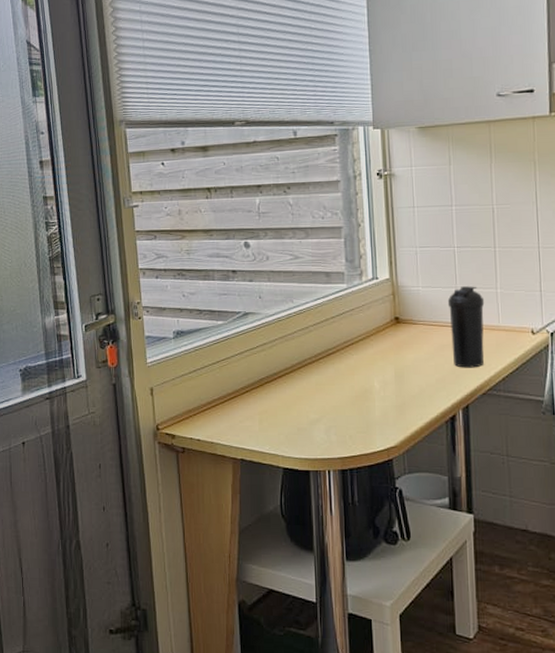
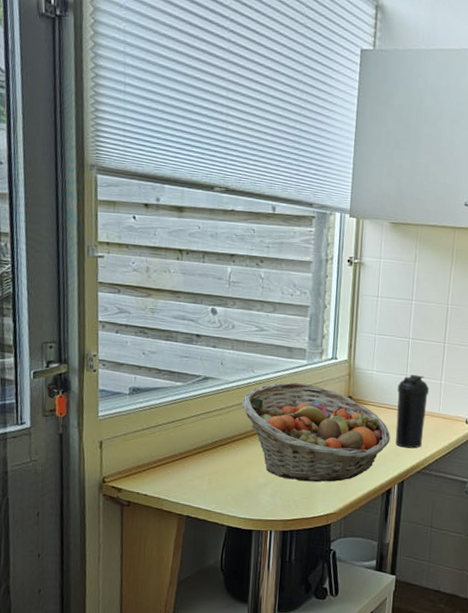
fruit basket: none [284,308,447,414] -> present [241,382,391,482]

